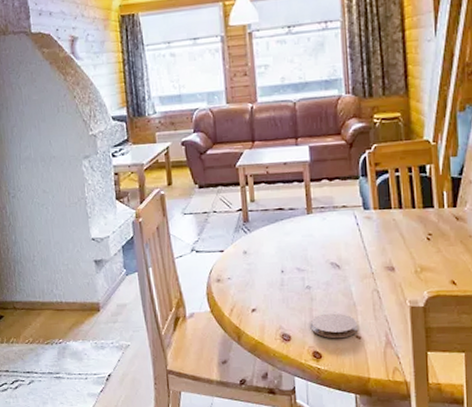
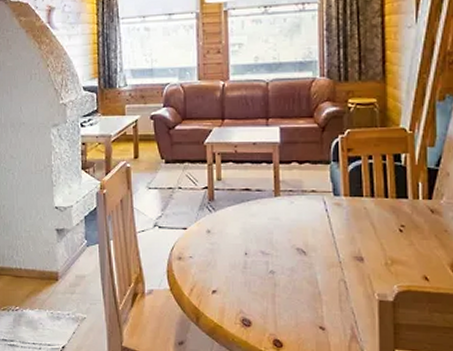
coaster: present [311,313,357,339] -> none [273,300,321,328]

